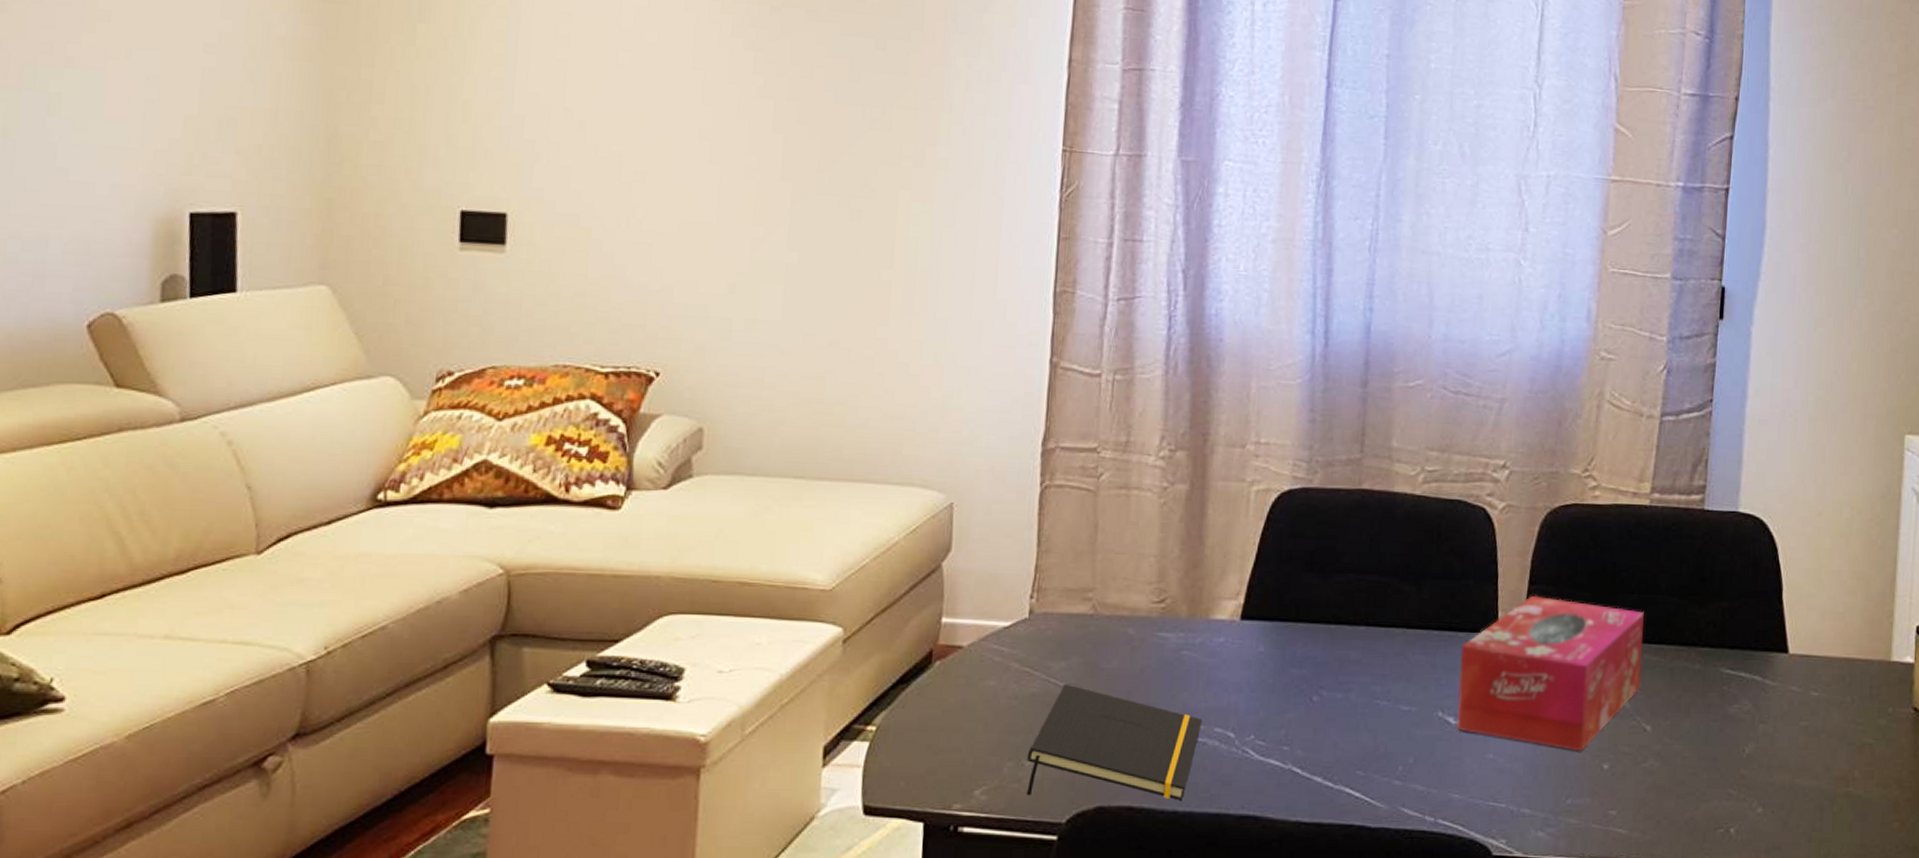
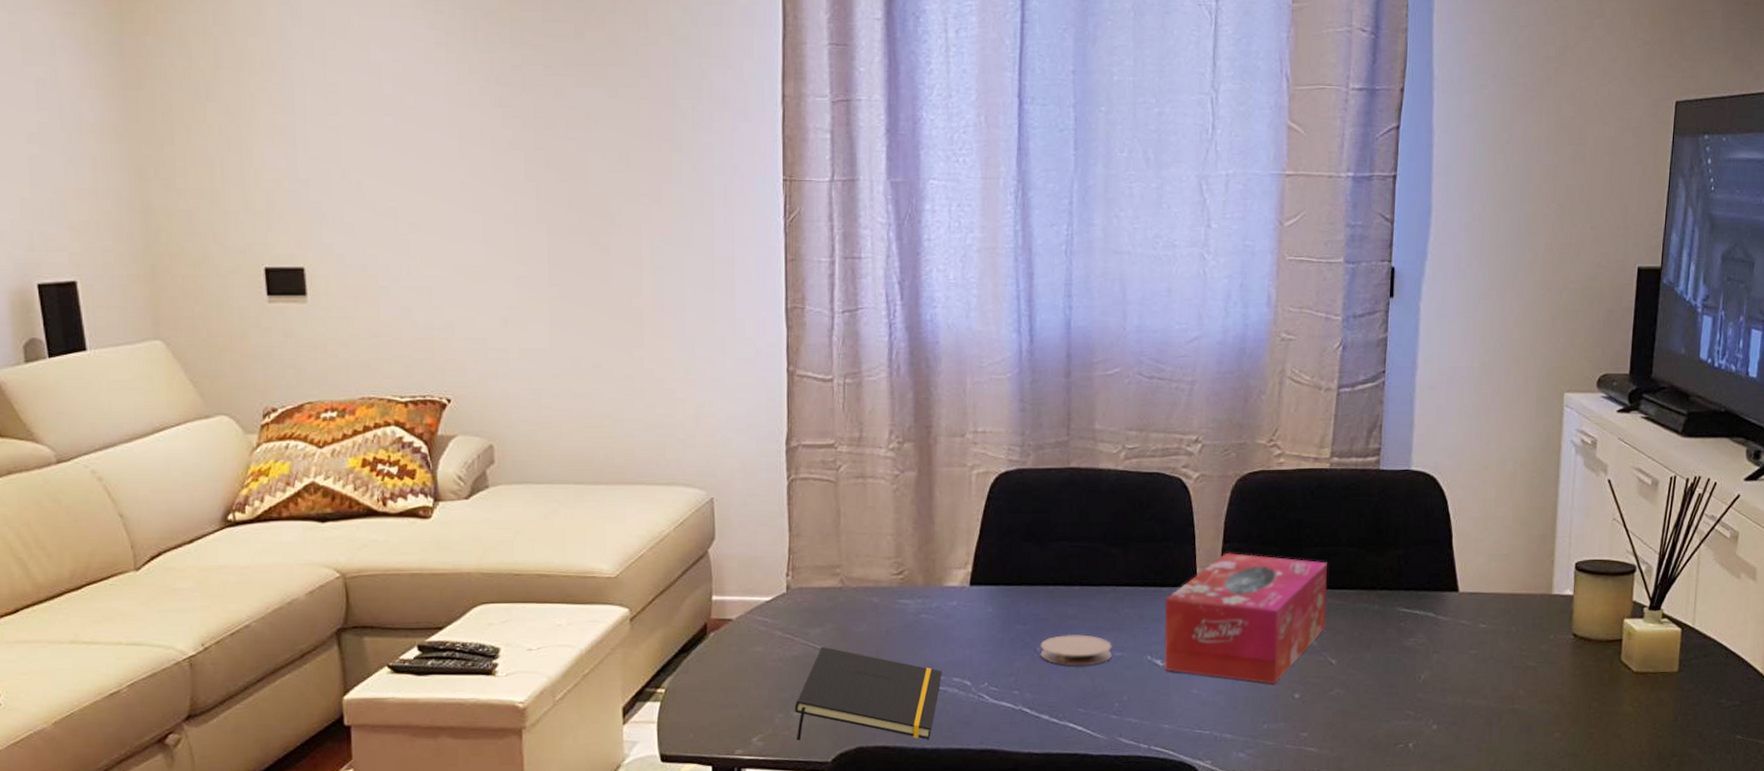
coaster: none [1316,682,1399,720] -> present [1040,634,1113,666]

